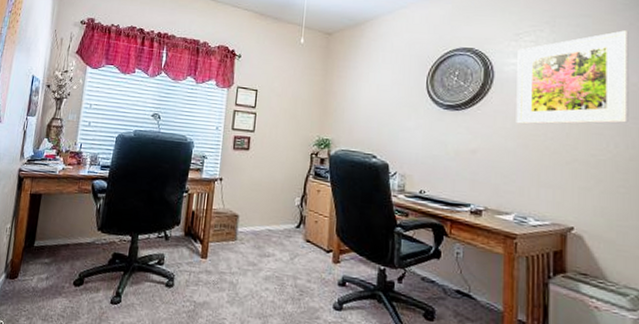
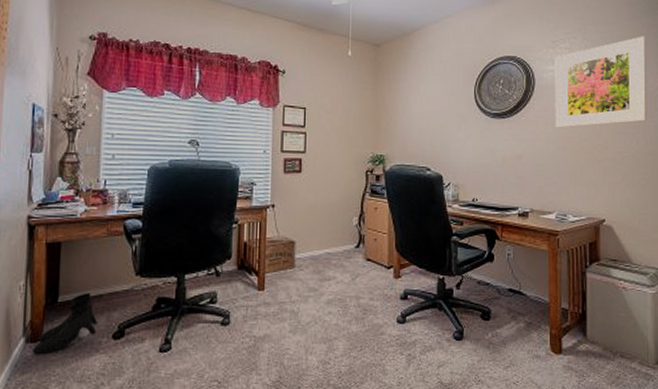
boots: none [9,241,63,291] -> present [31,293,98,355]

